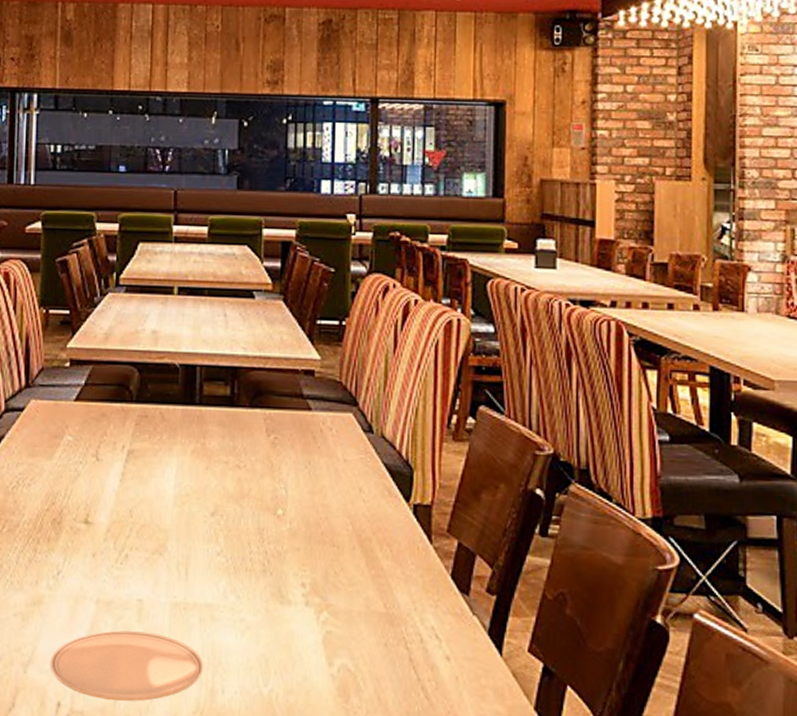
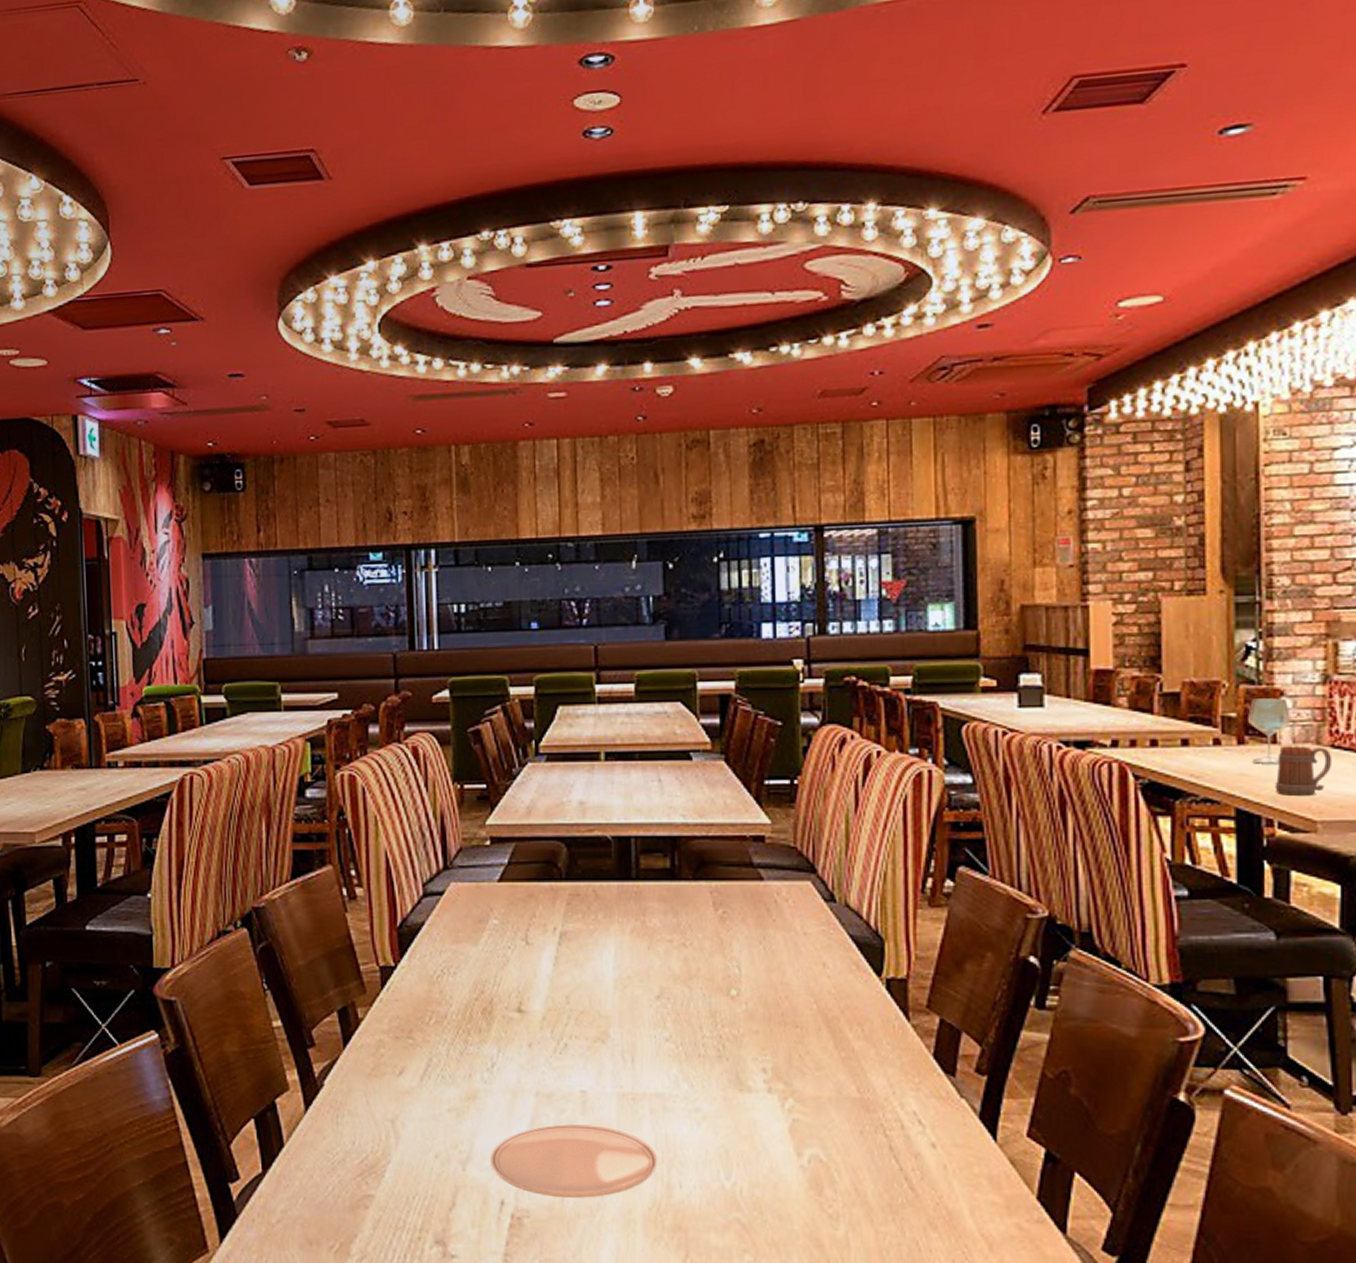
wine glass: none [722,272,757,329] -> present [1248,698,1292,764]
beer mug: none [742,314,788,359] -> present [1275,746,1333,797]

